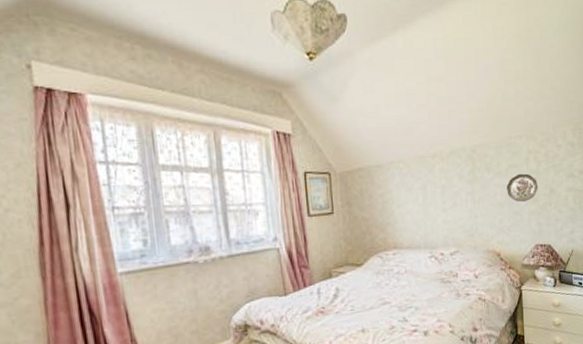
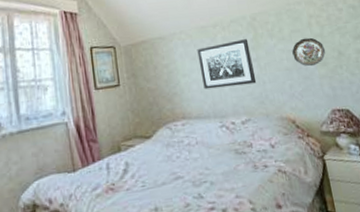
wall art: none [414,172,469,221] -> present [197,39,257,90]

